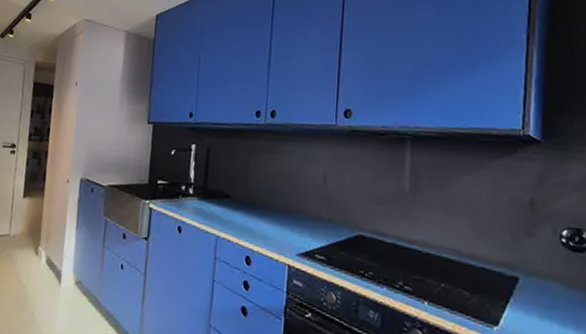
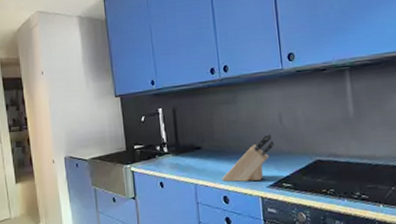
knife block: none [248,194,314,246] -> present [222,133,275,182]

